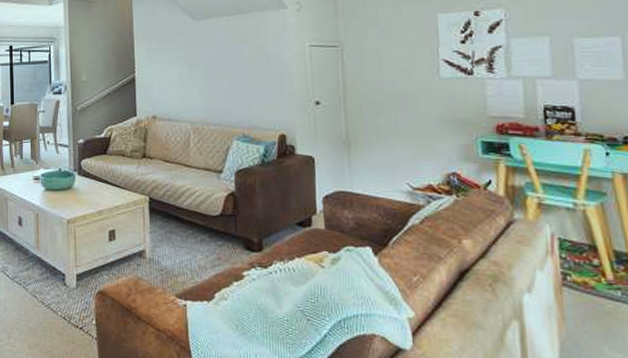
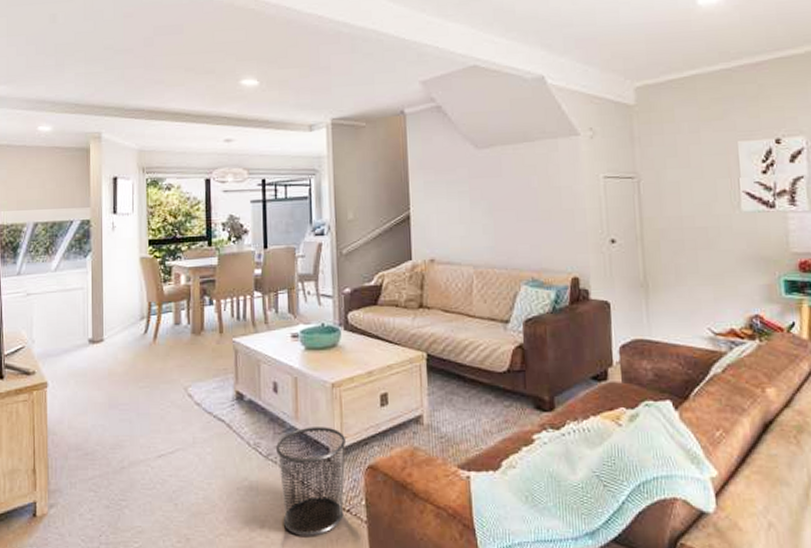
waste bin: none [21,256,80,348] -> present [276,427,347,536]

